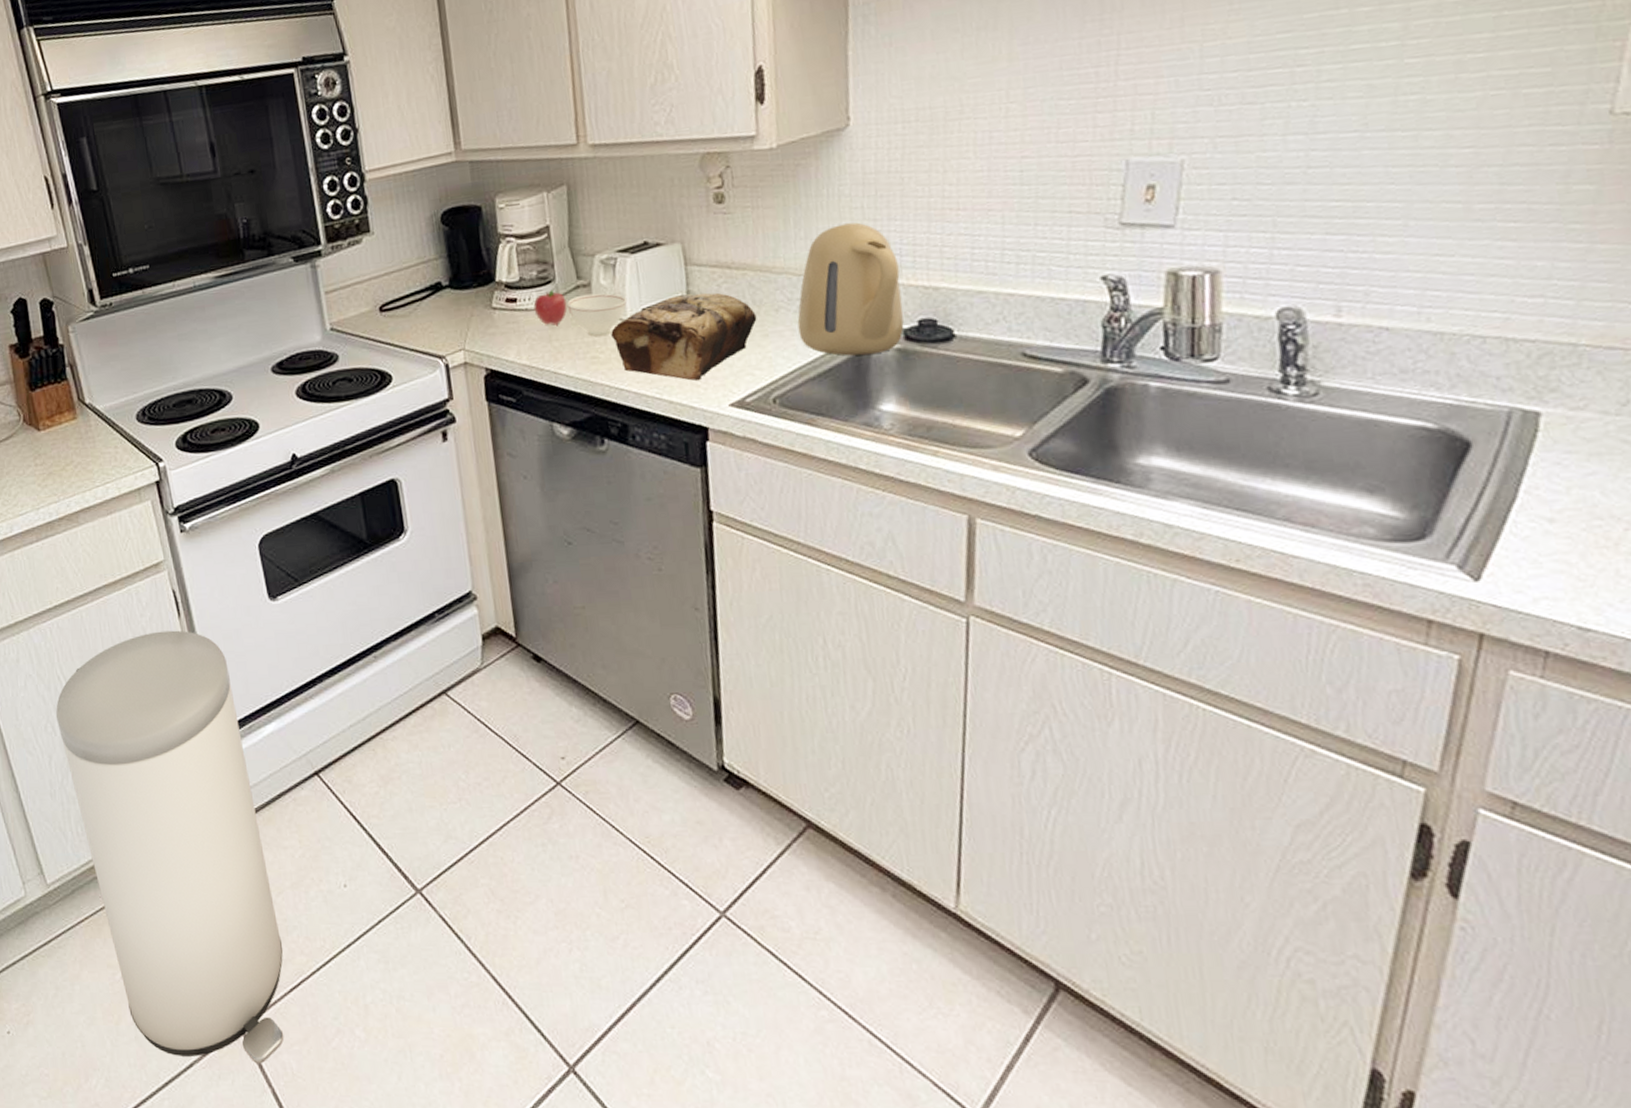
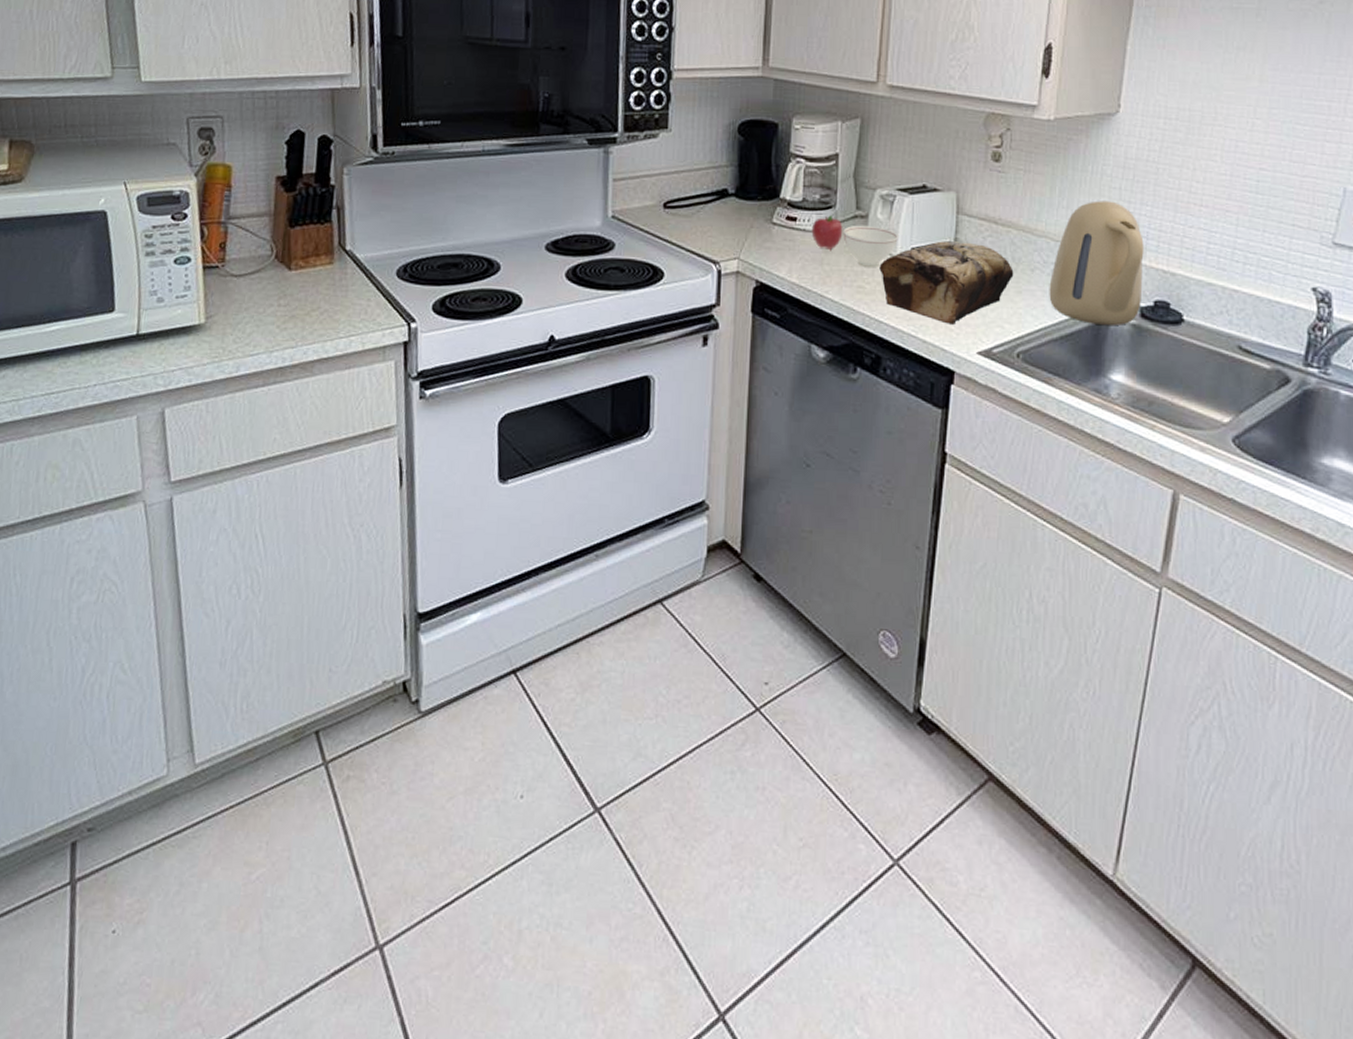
pedal bin: present [55,630,285,1064] -> none [244,499,443,989]

